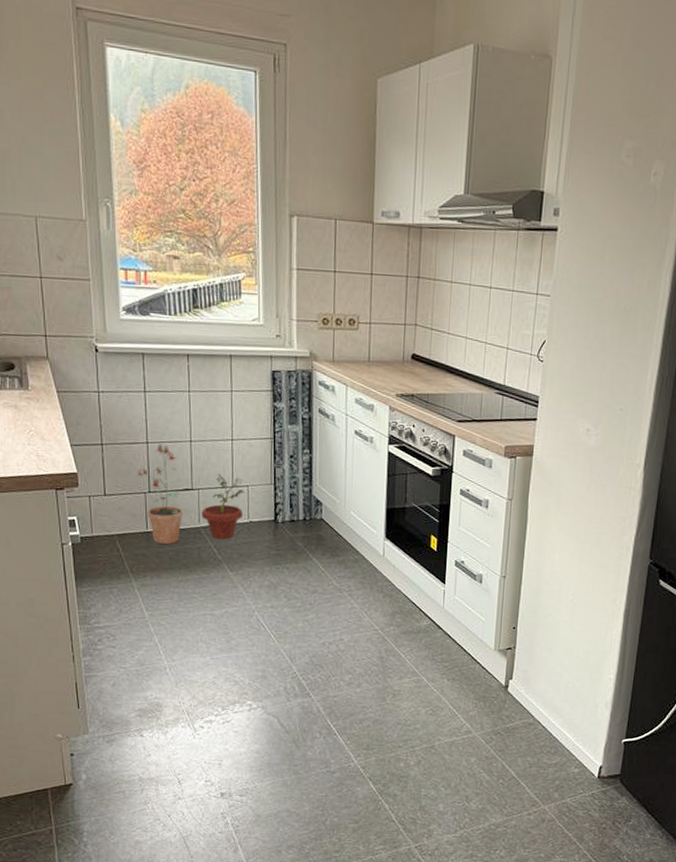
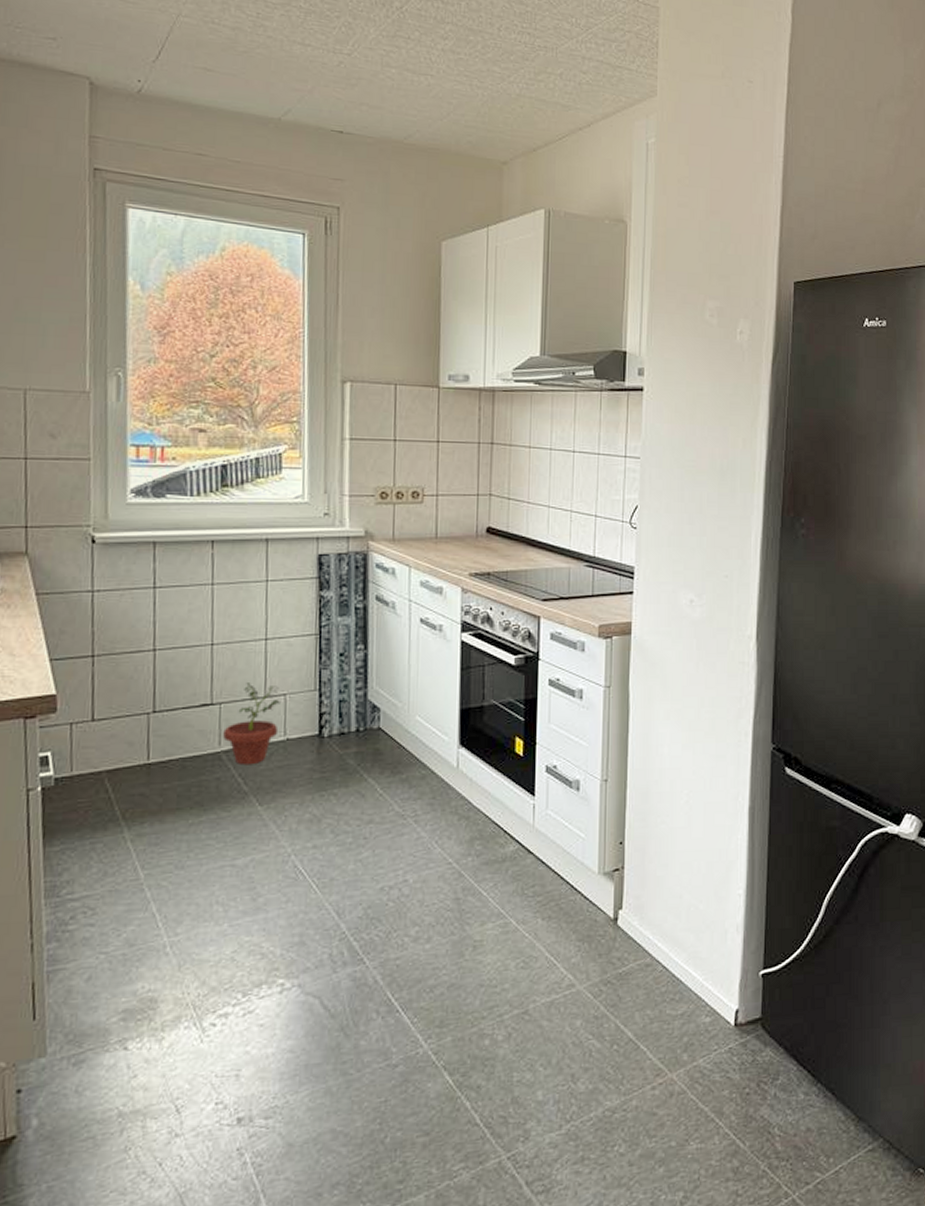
potted plant: present [137,444,184,544] -> none [138,650,199,777]

